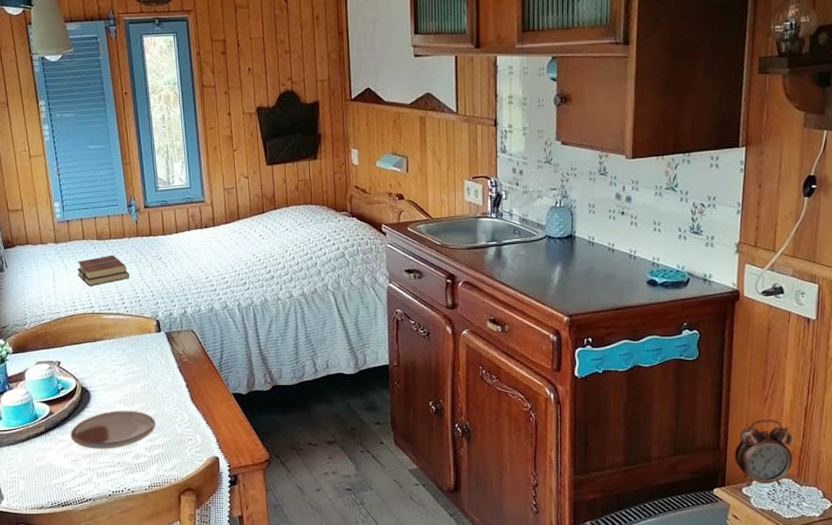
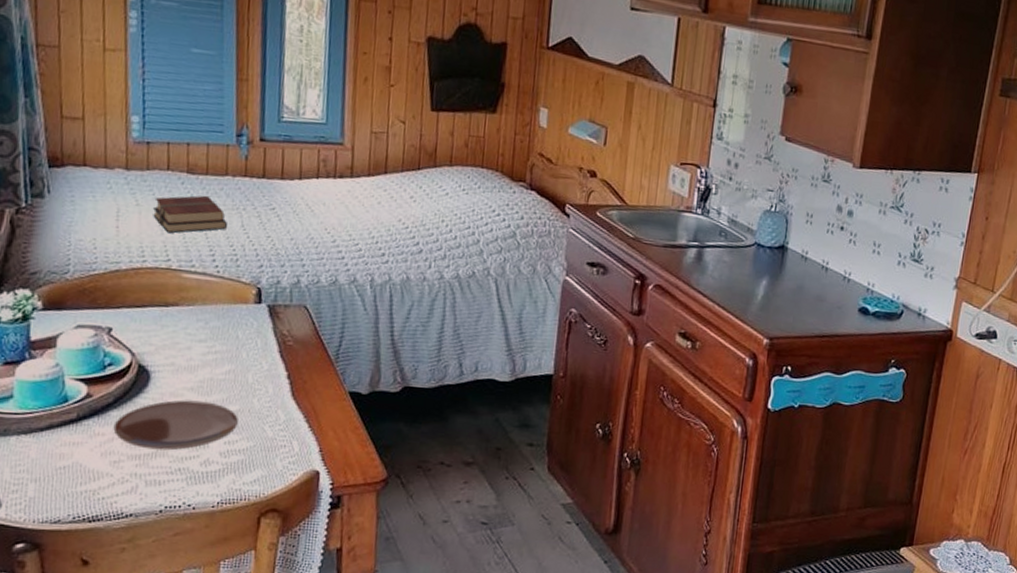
alarm clock: present [734,420,793,486] -> none [926,474,987,549]

